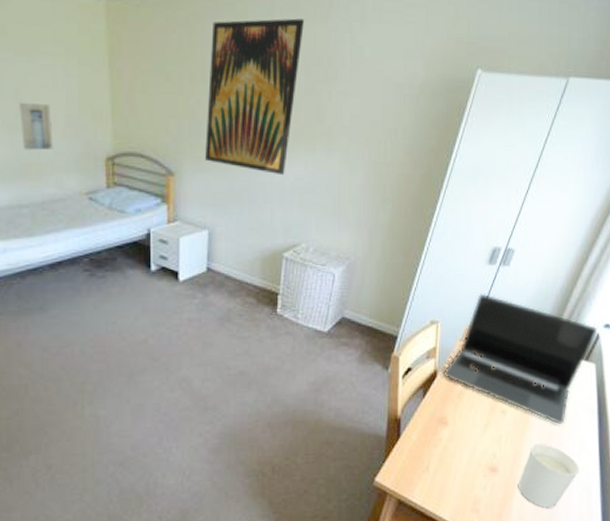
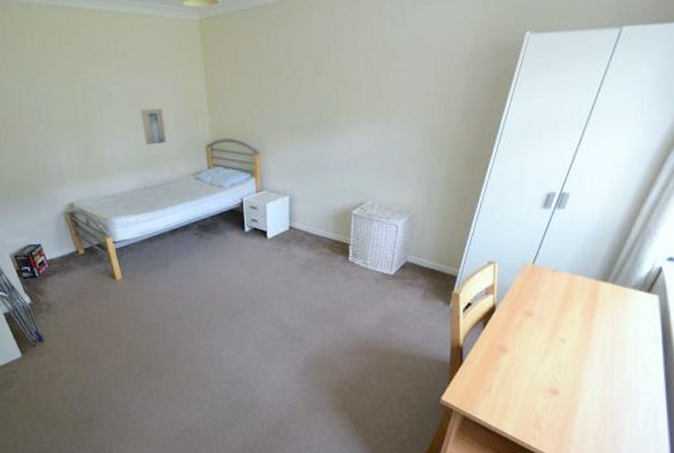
wall art: present [205,18,304,176] -> none [283,10,361,146]
laptop: present [443,293,598,425] -> none [502,234,660,352]
candle holder: present [518,443,579,509] -> none [580,368,644,428]

